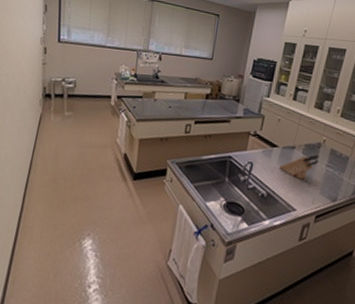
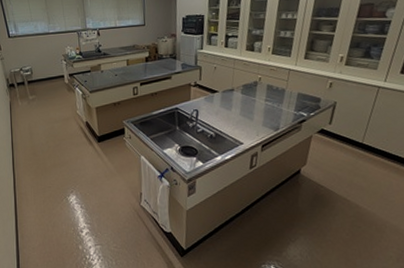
knife block: present [279,155,319,180] -> none [222,93,258,117]

